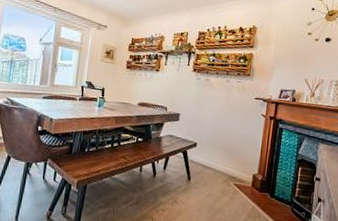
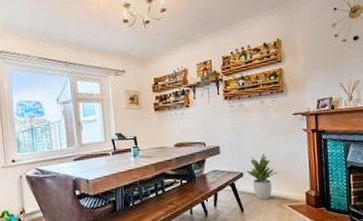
potted plant: none [200,129,231,174] -> present [246,153,279,201]

